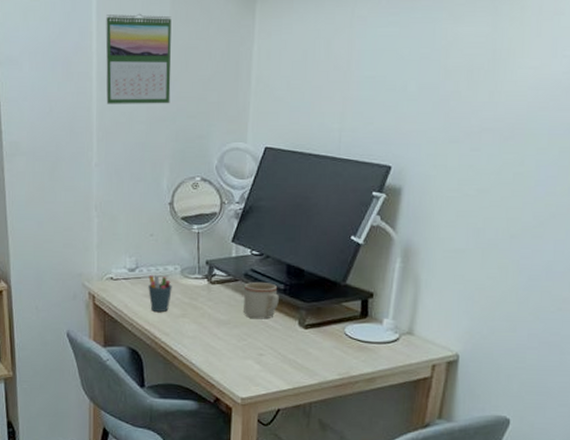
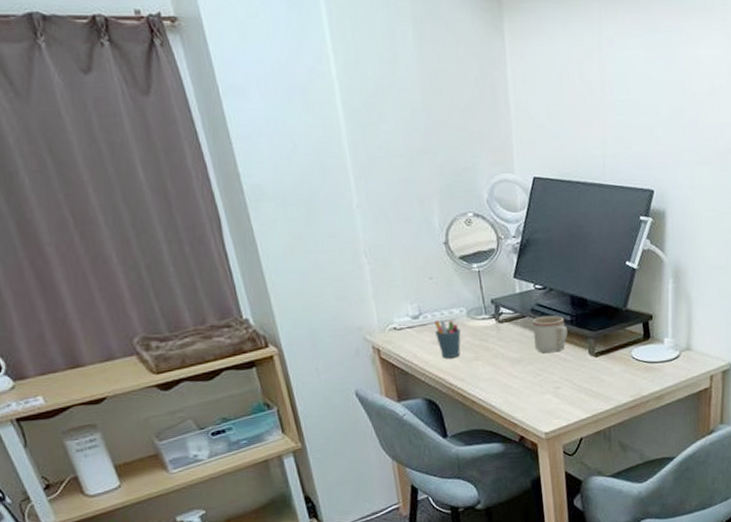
calendar: present [105,13,172,104] -> none [341,32,429,138]

